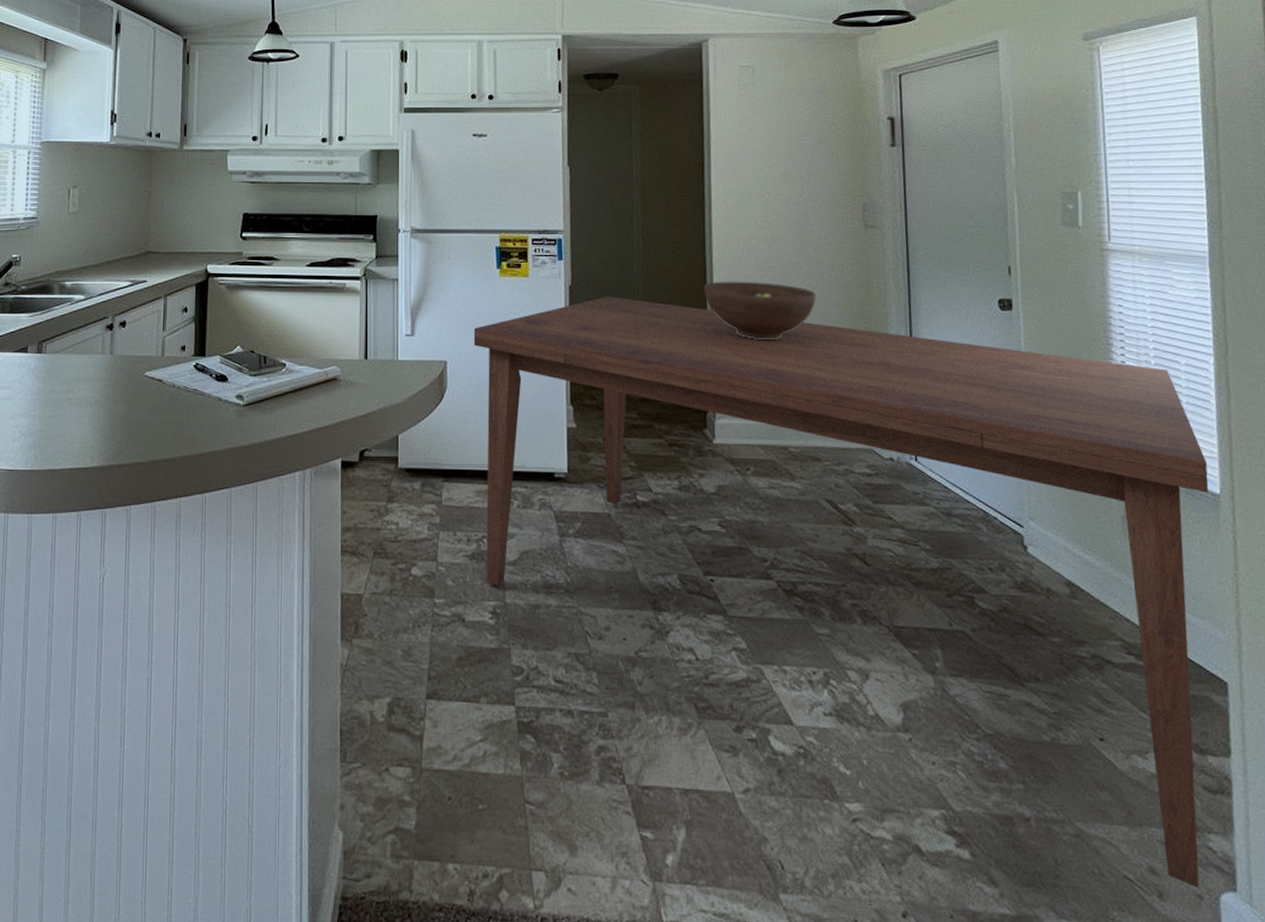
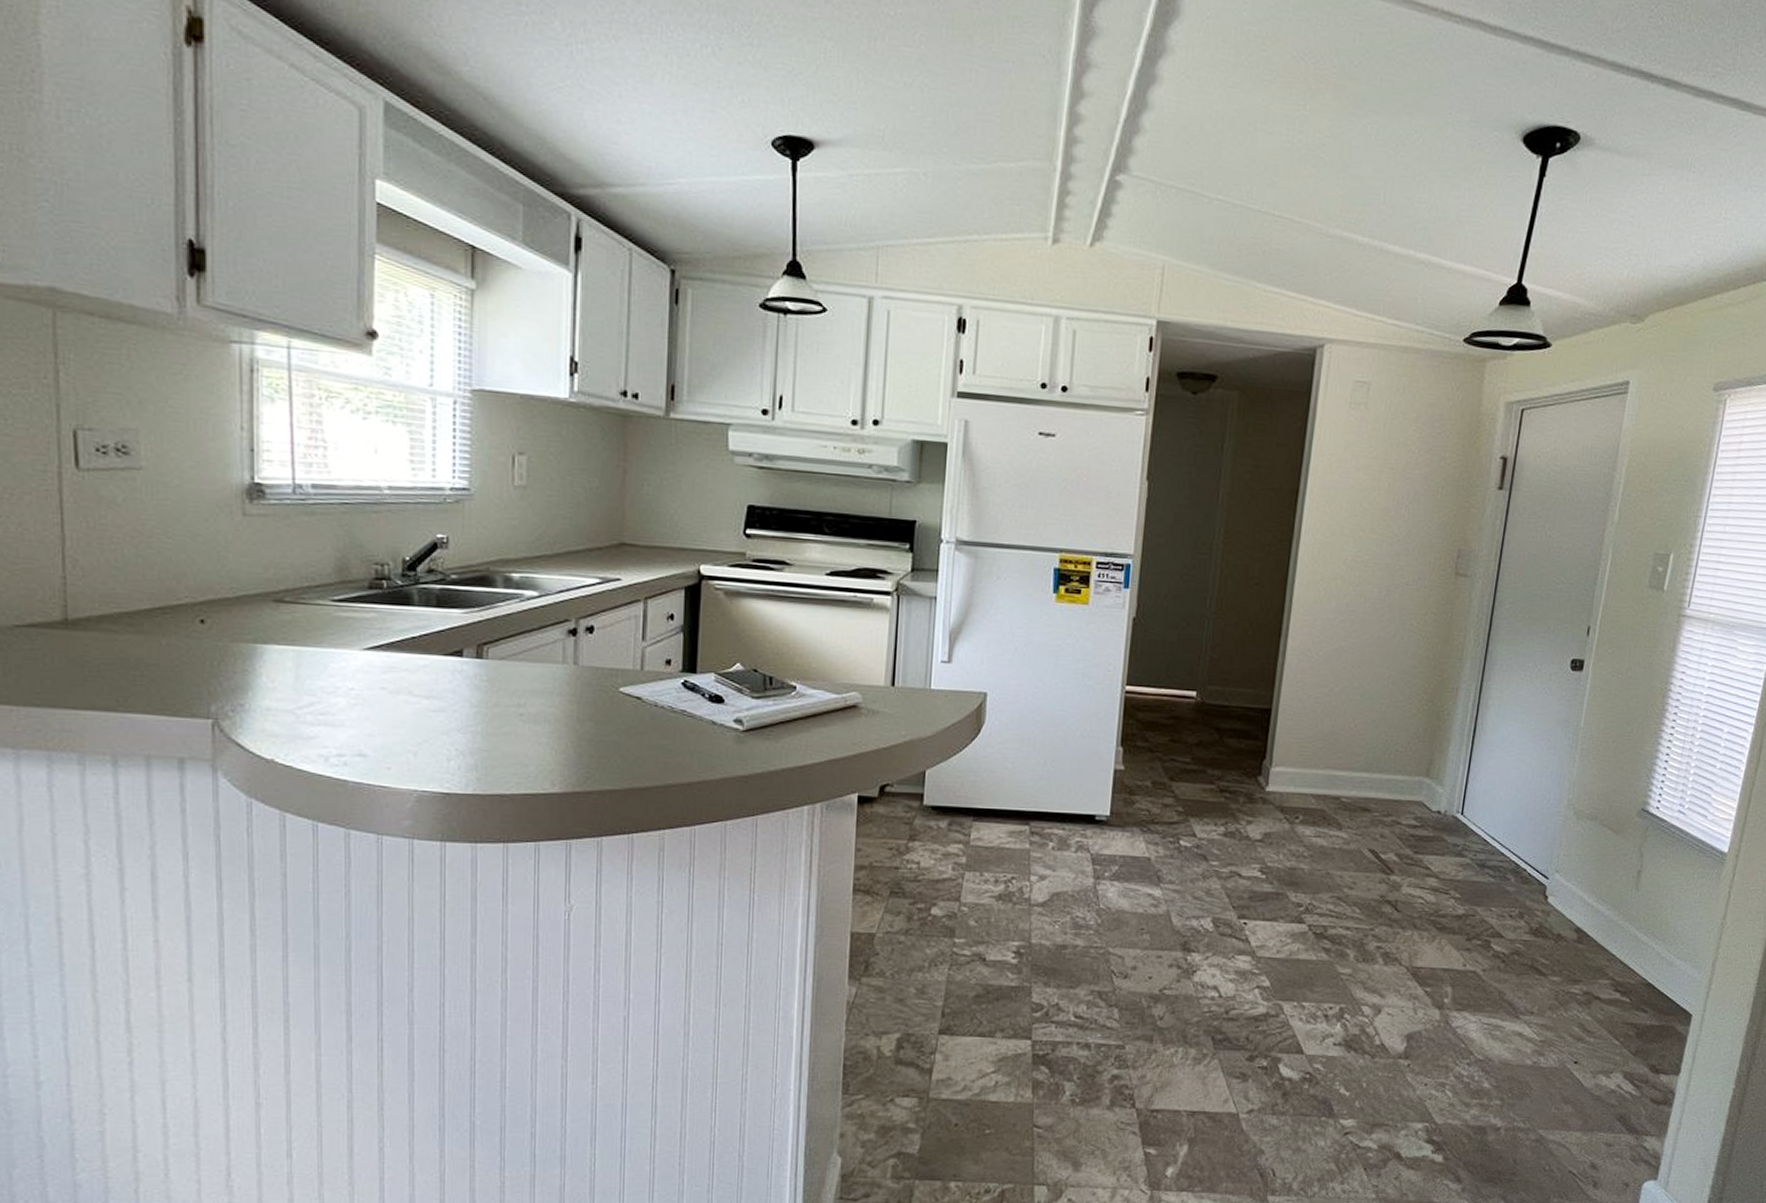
dining table: present [473,297,1209,888] -> none [1012,632,1724,1178]
fruit bowl: present [703,281,816,341] -> none [1278,623,1394,689]

